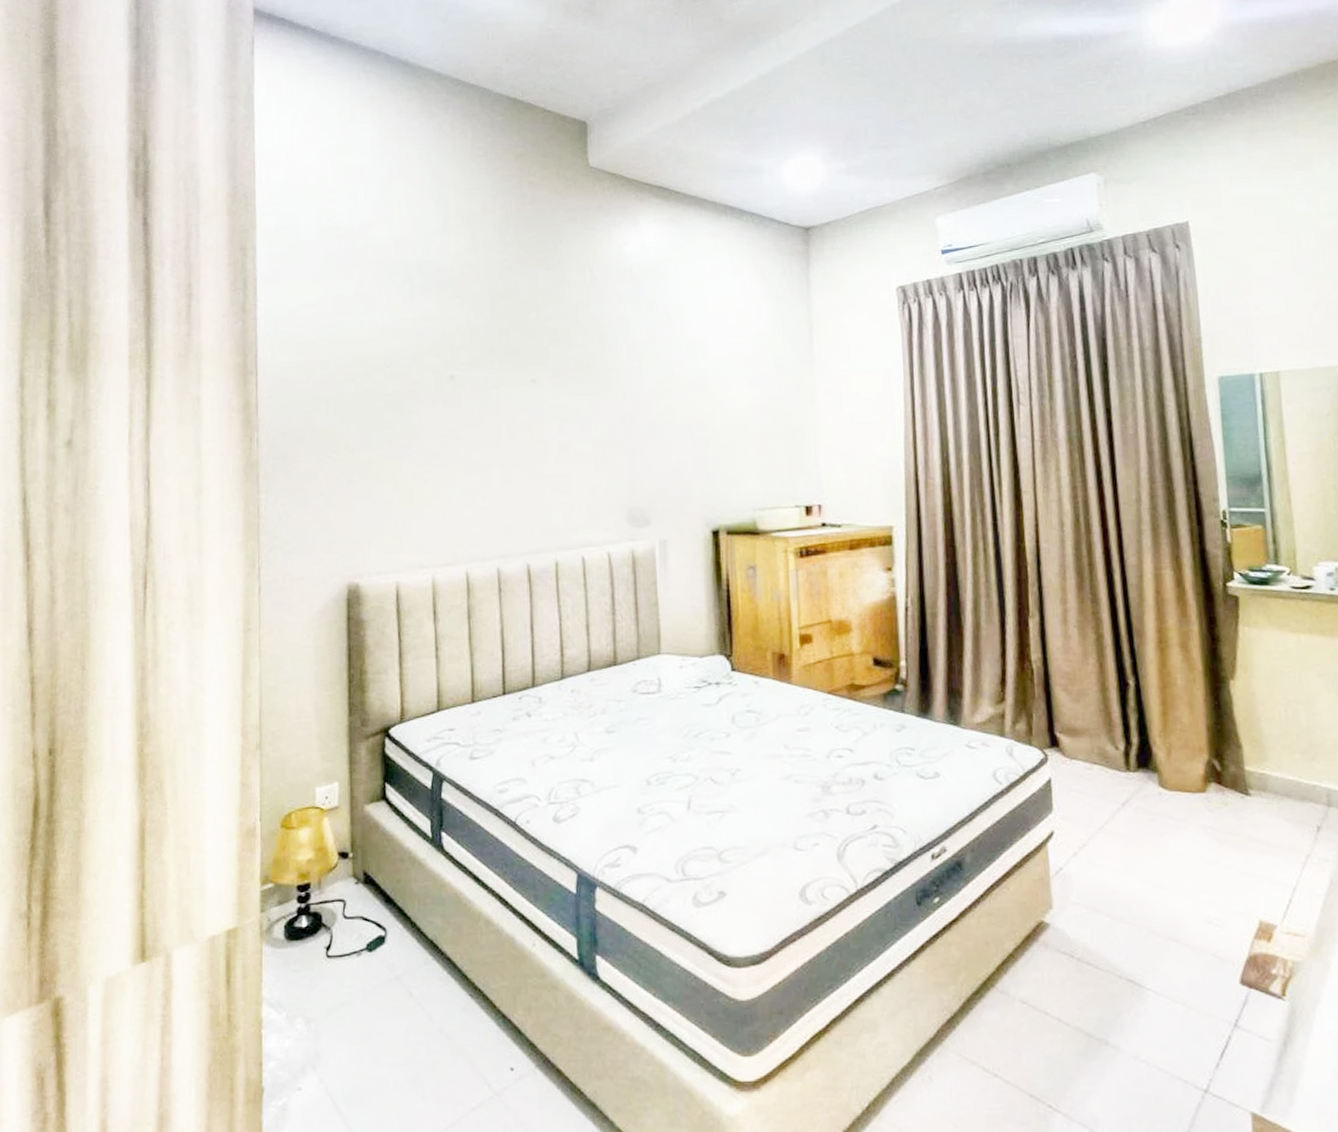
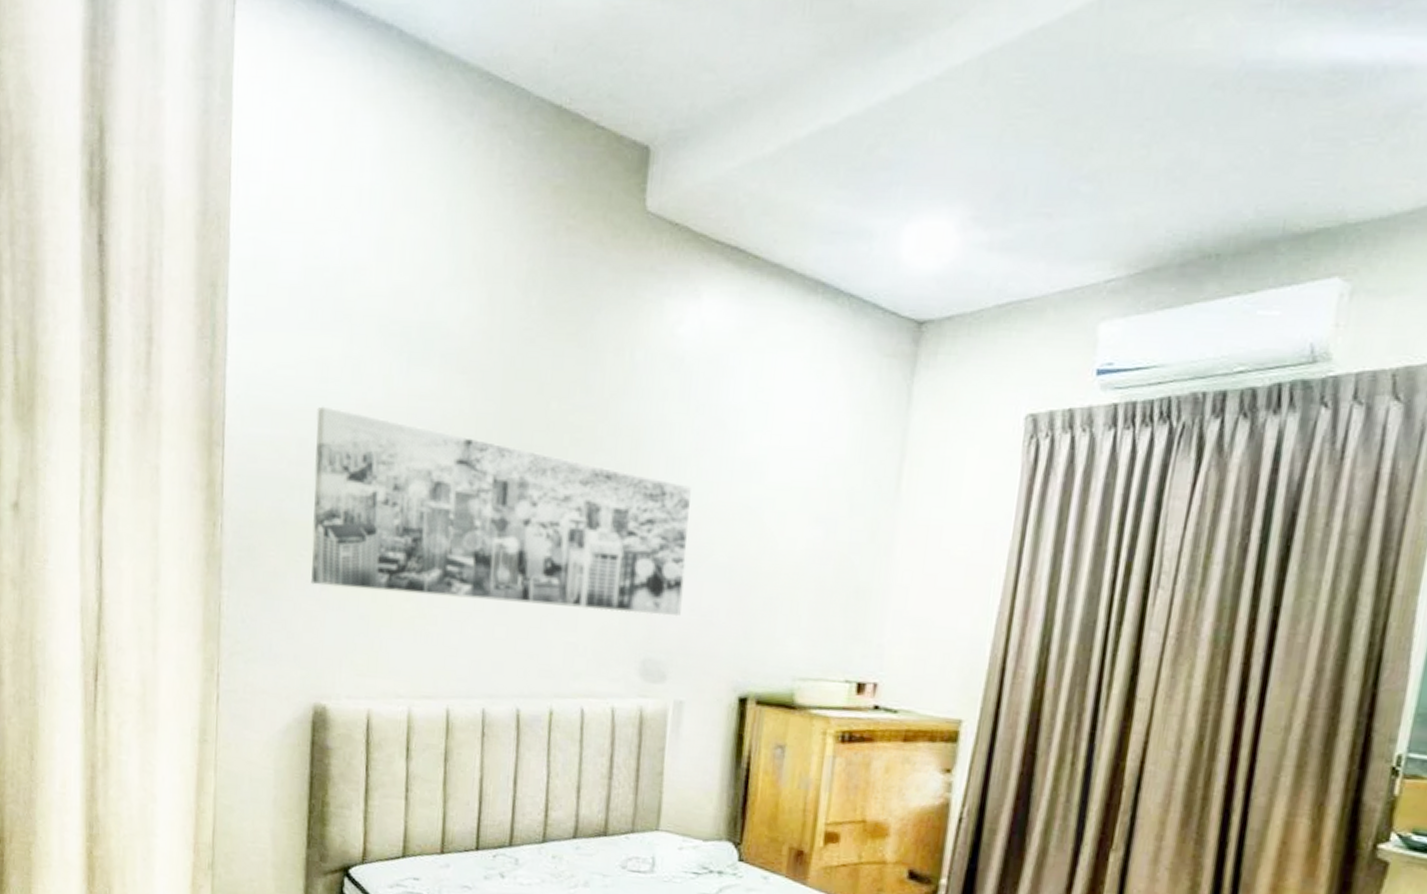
wall art: none [336,334,655,480] -> present [311,406,691,617]

